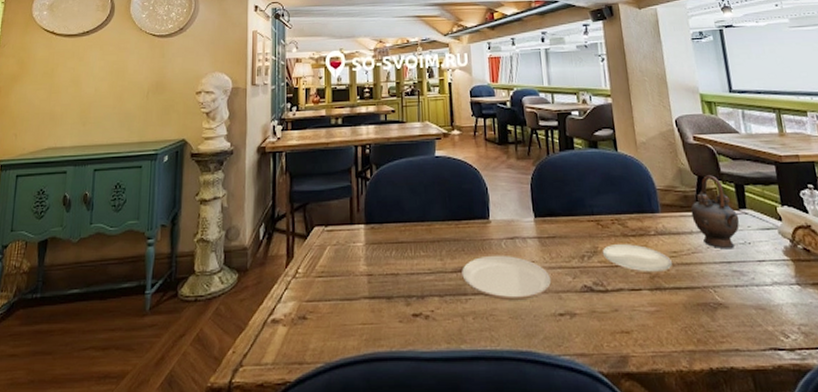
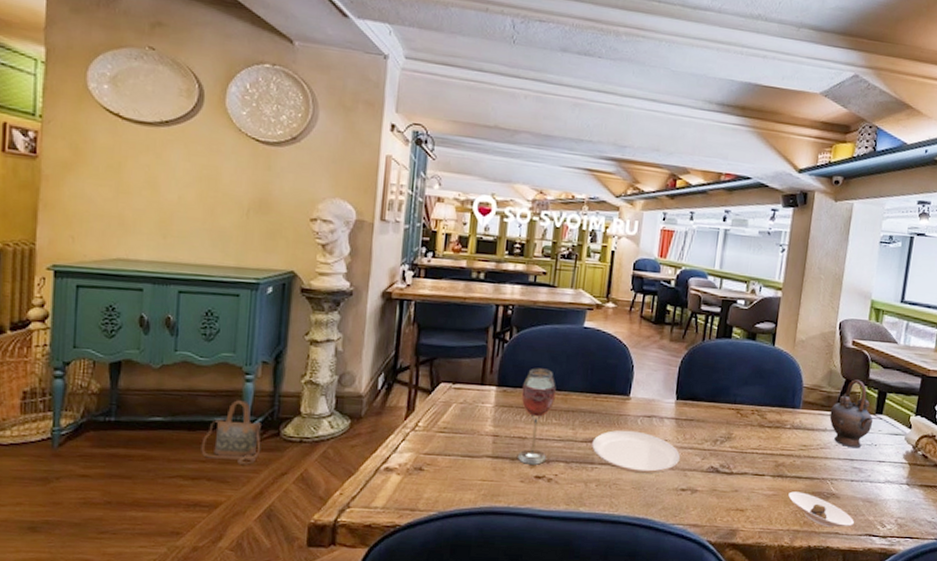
handbag: none [110,265,162,330] -> present [201,400,261,465]
wineglass: none [388,201,420,302] -> present [518,368,556,465]
plate: present [602,244,673,273] -> none [735,433,801,463]
saucer: none [672,305,753,344] -> present [788,491,854,528]

